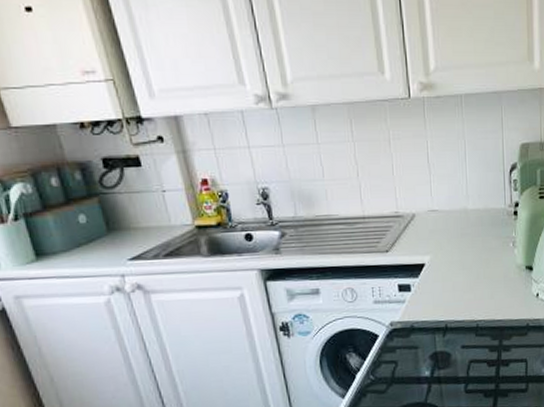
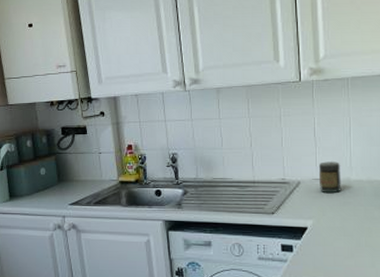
jar: none [433,190,459,225] -> present [318,161,342,193]

